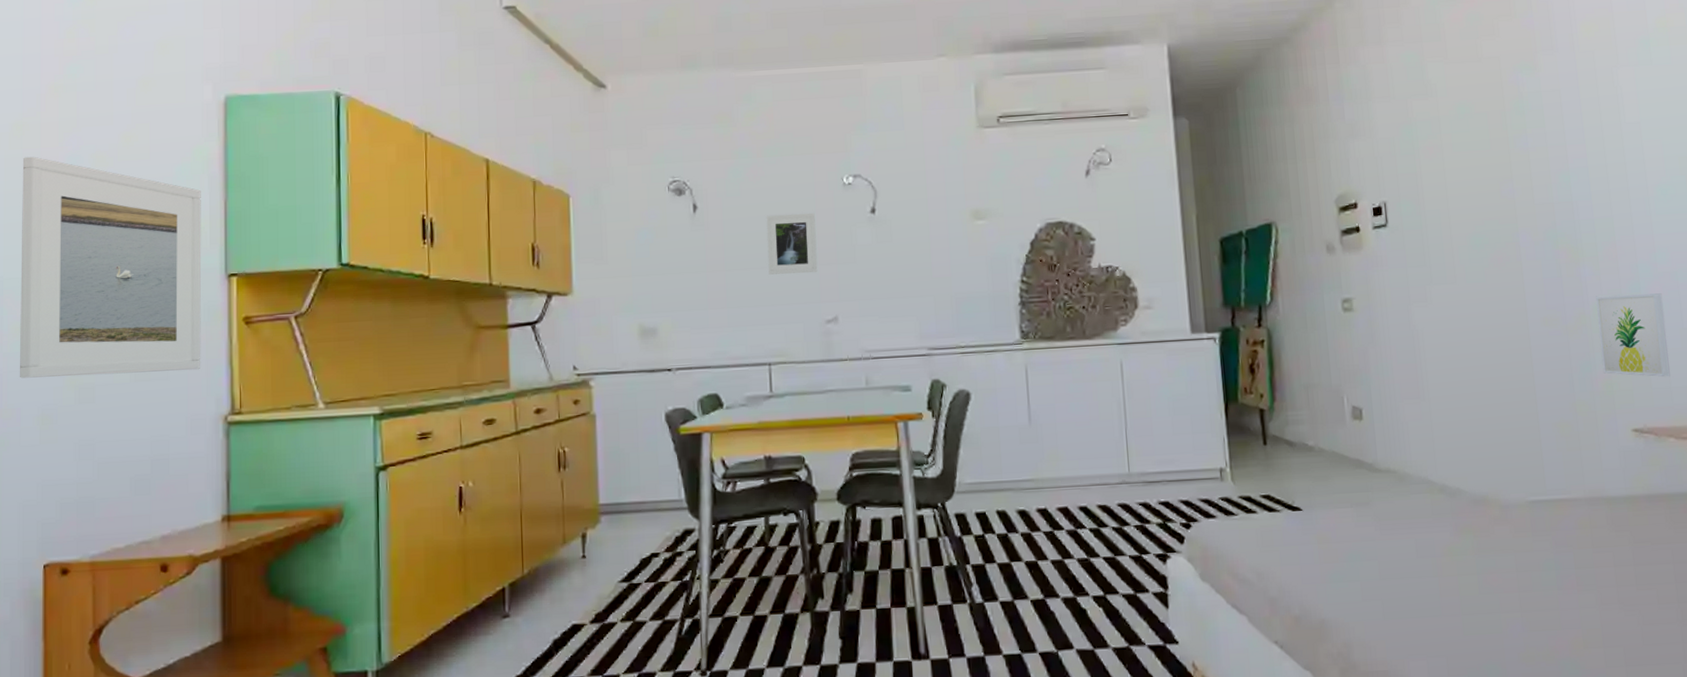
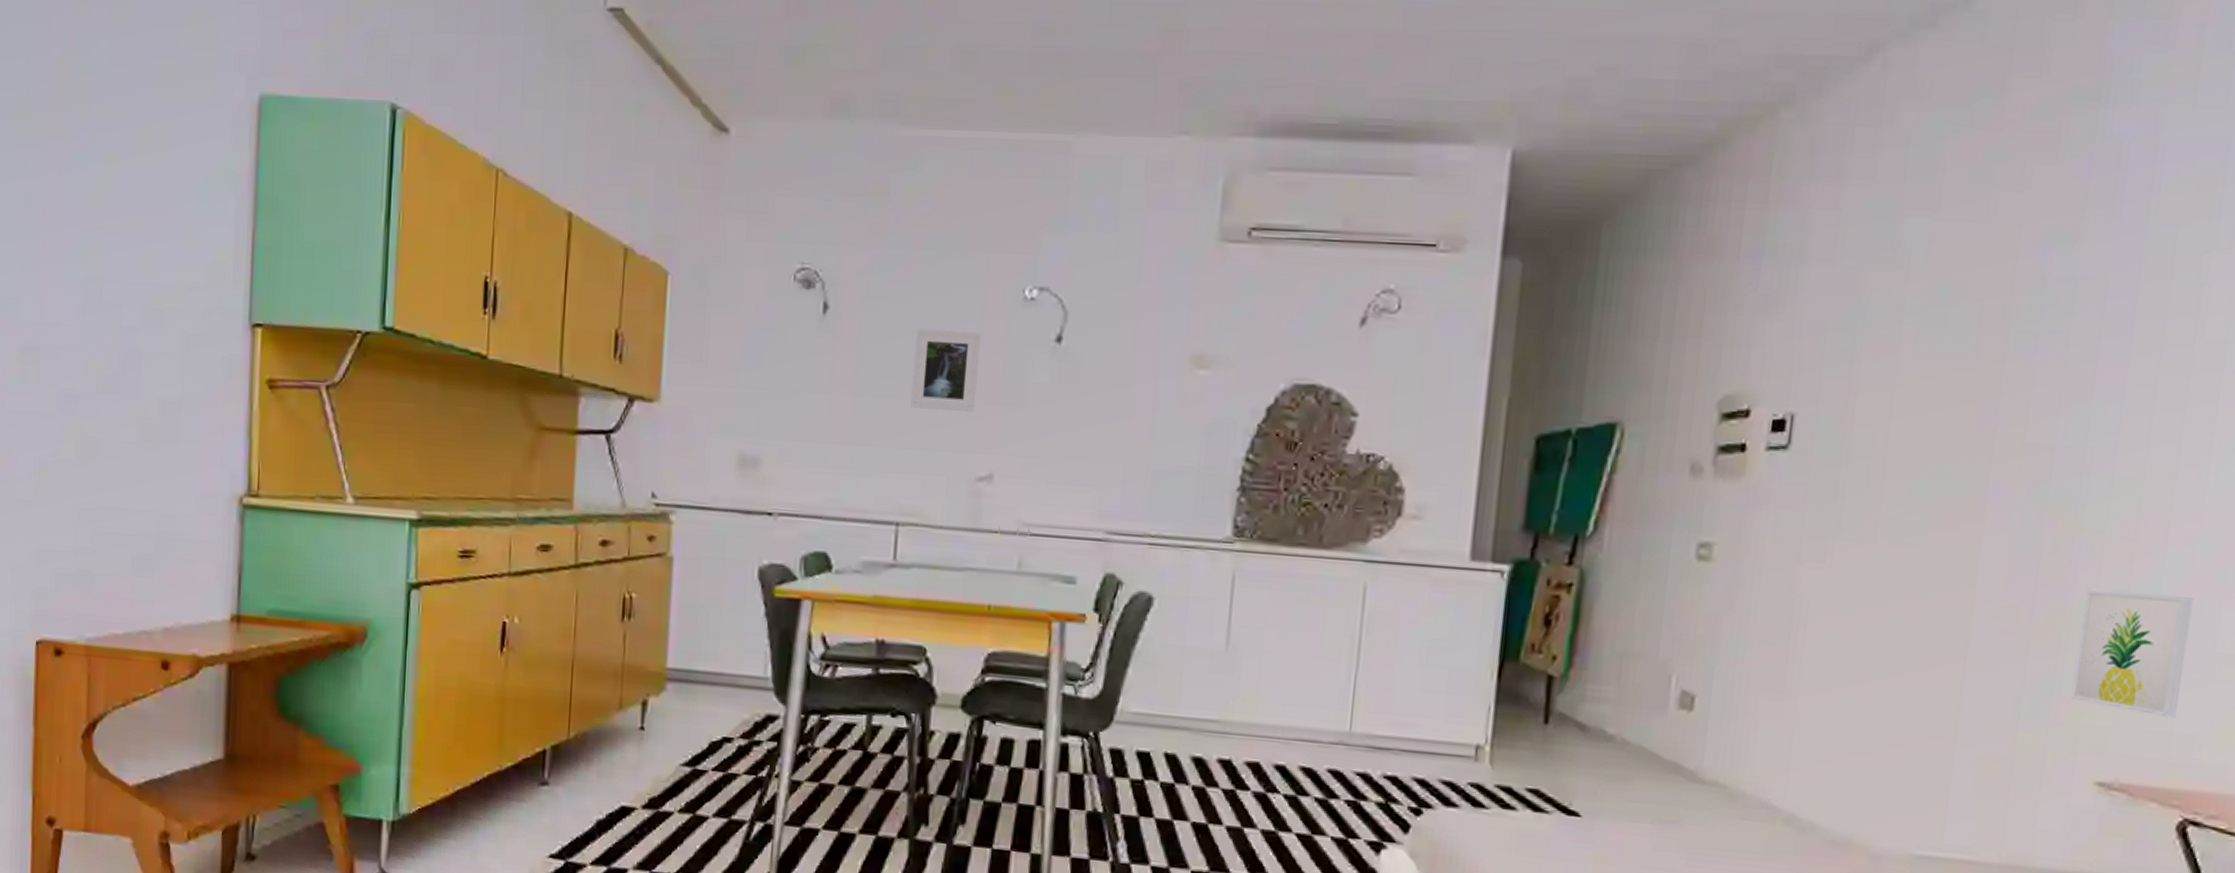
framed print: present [20,156,202,378] -> none [16,148,226,437]

